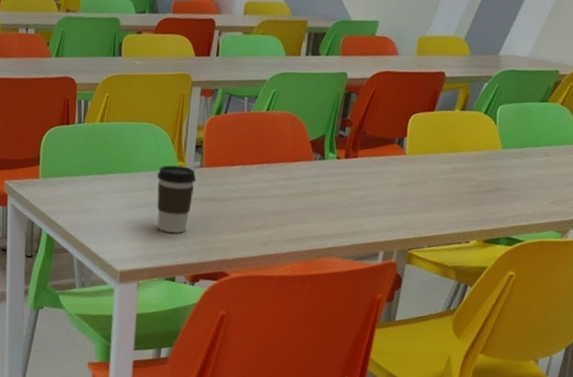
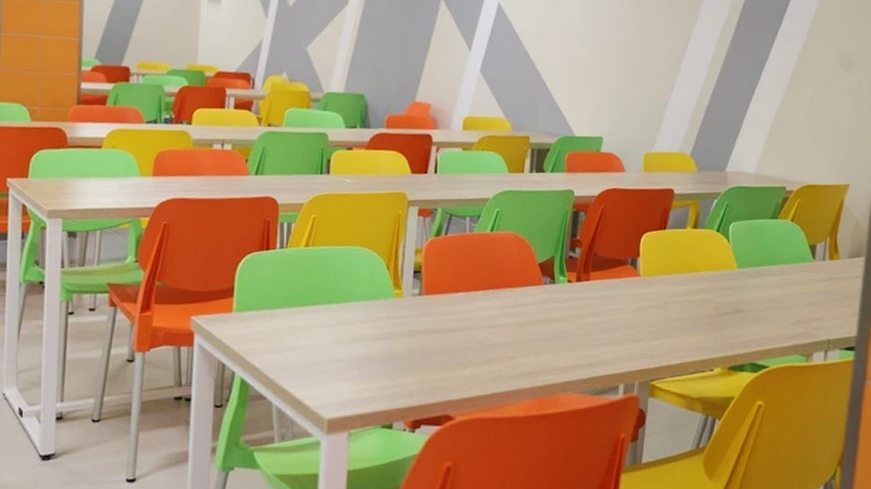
coffee cup: present [157,165,196,233] -> none [370,293,415,371]

